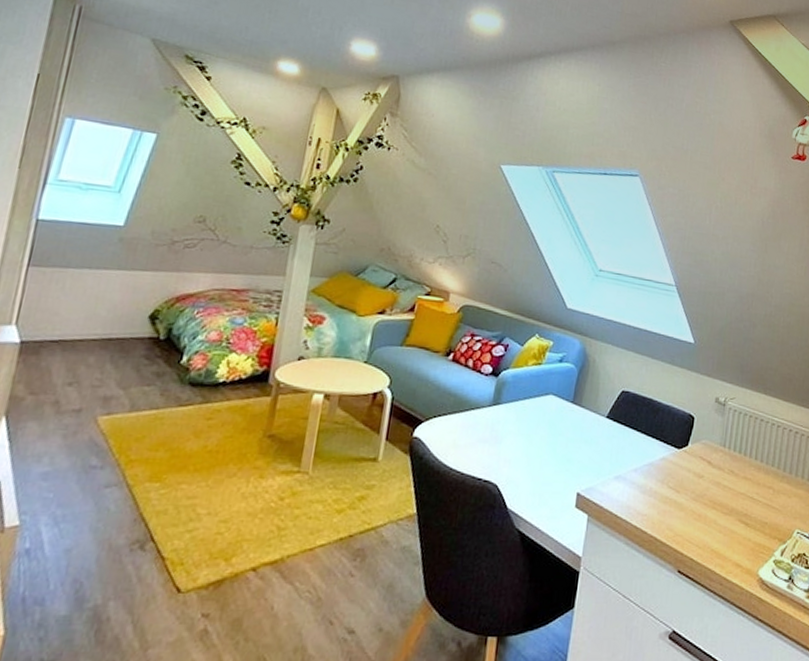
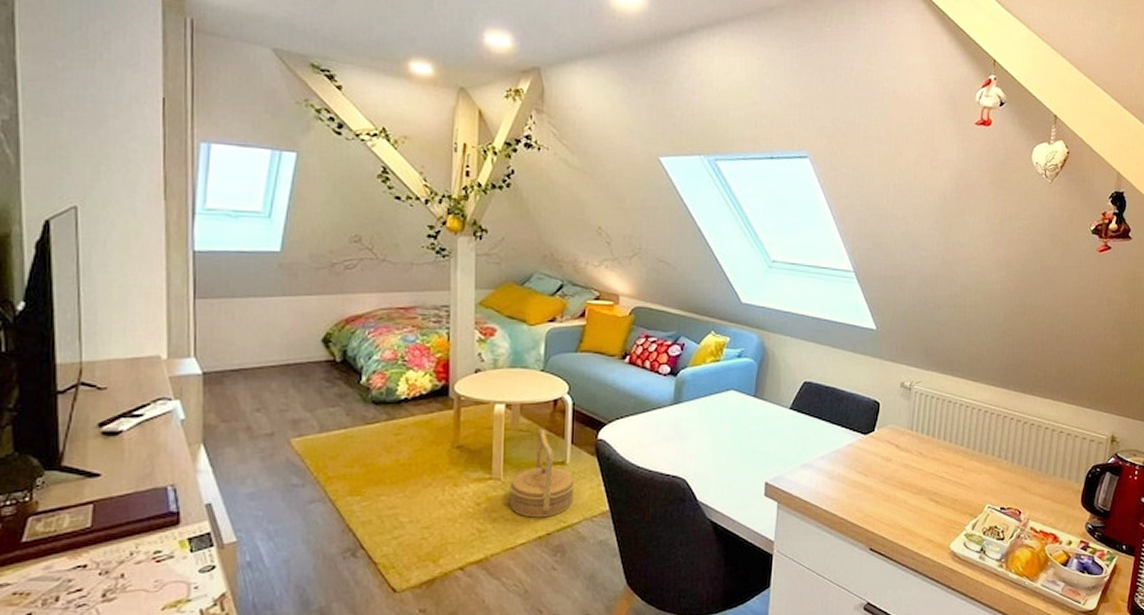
basket: none [315,423,386,518] -> present [510,429,576,518]

